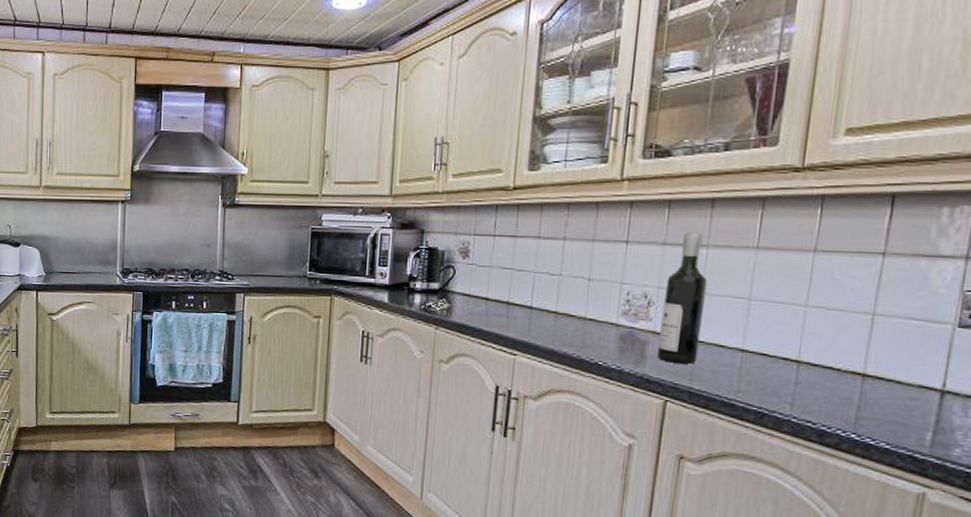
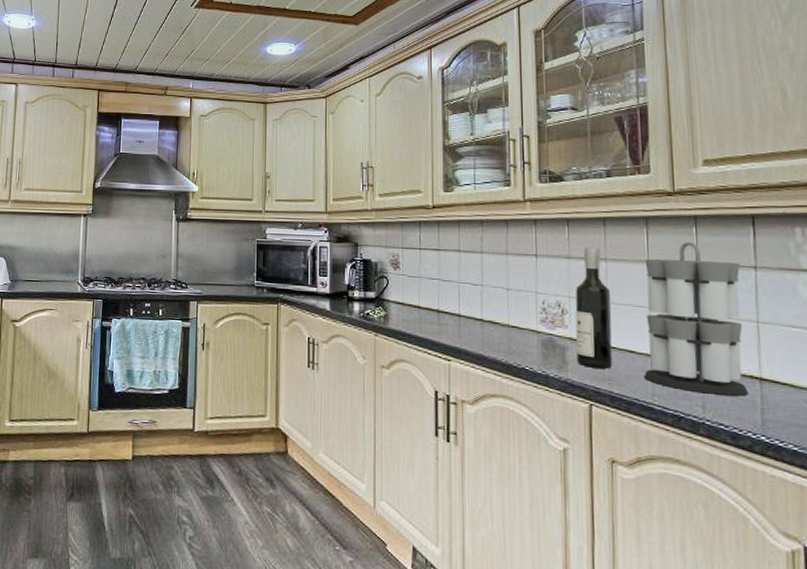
spice rack: none [730,225,867,393] -> present [643,242,748,396]

